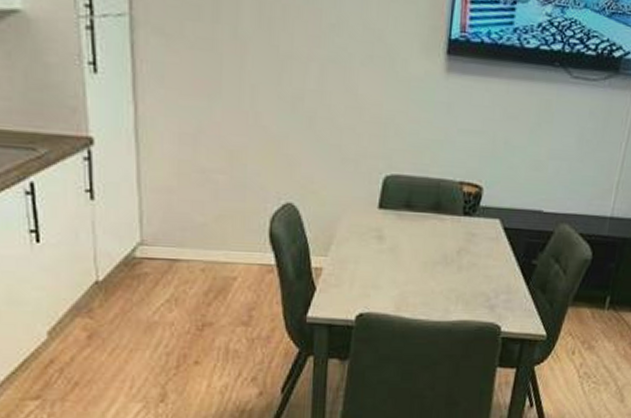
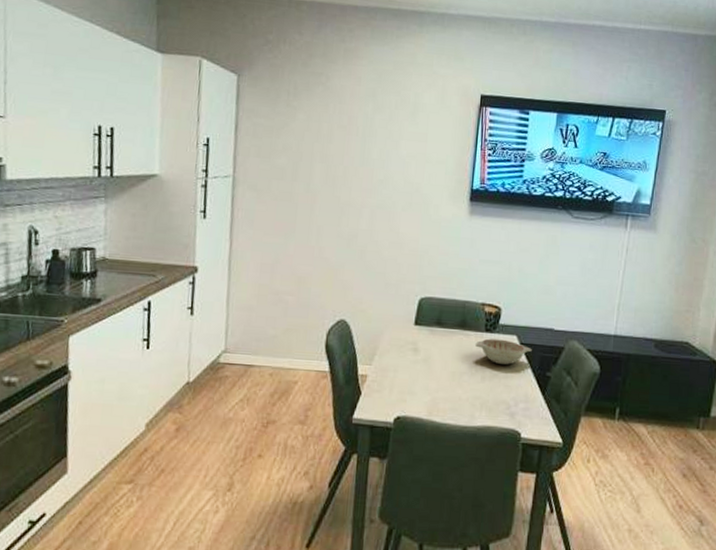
decorative bowl: none [451,223,517,252] -> present [475,338,532,365]

